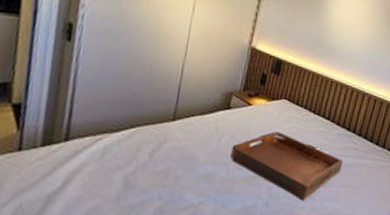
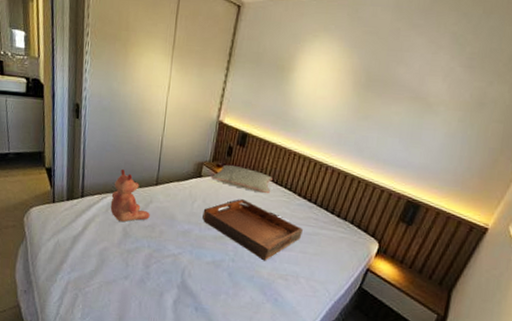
teddy bear: none [107,101,163,170] -> present [110,168,150,222]
pillow: none [241,94,310,125] -> present [210,165,273,194]

